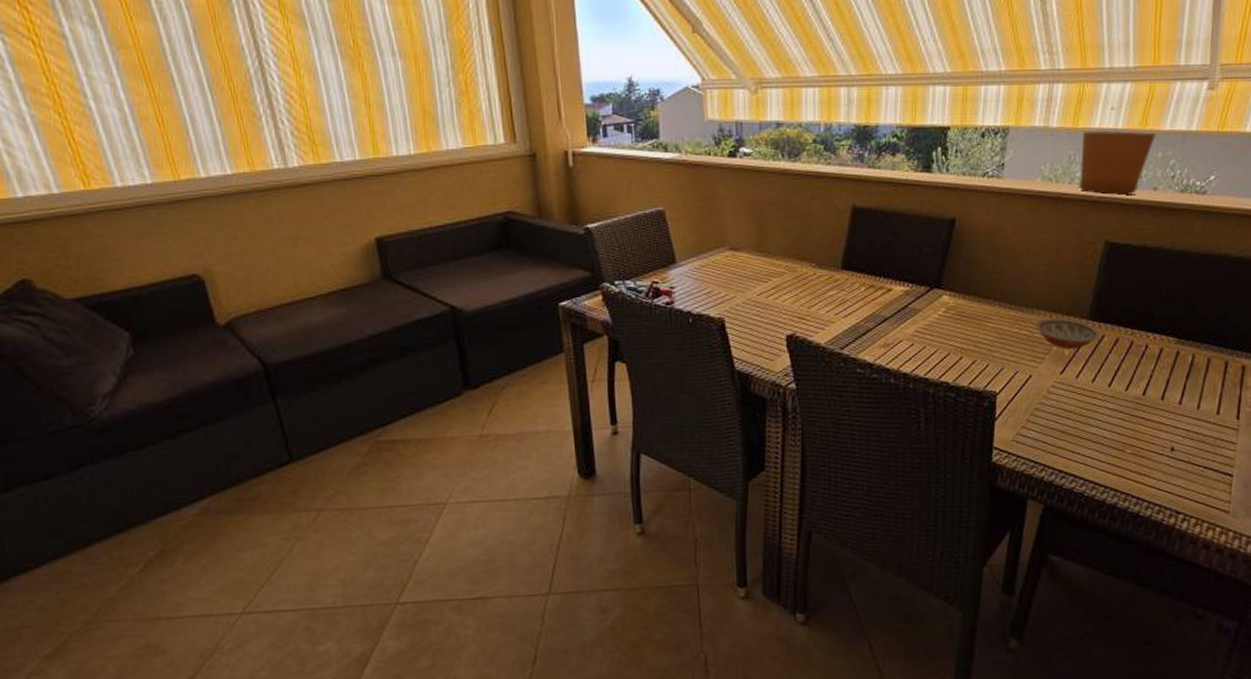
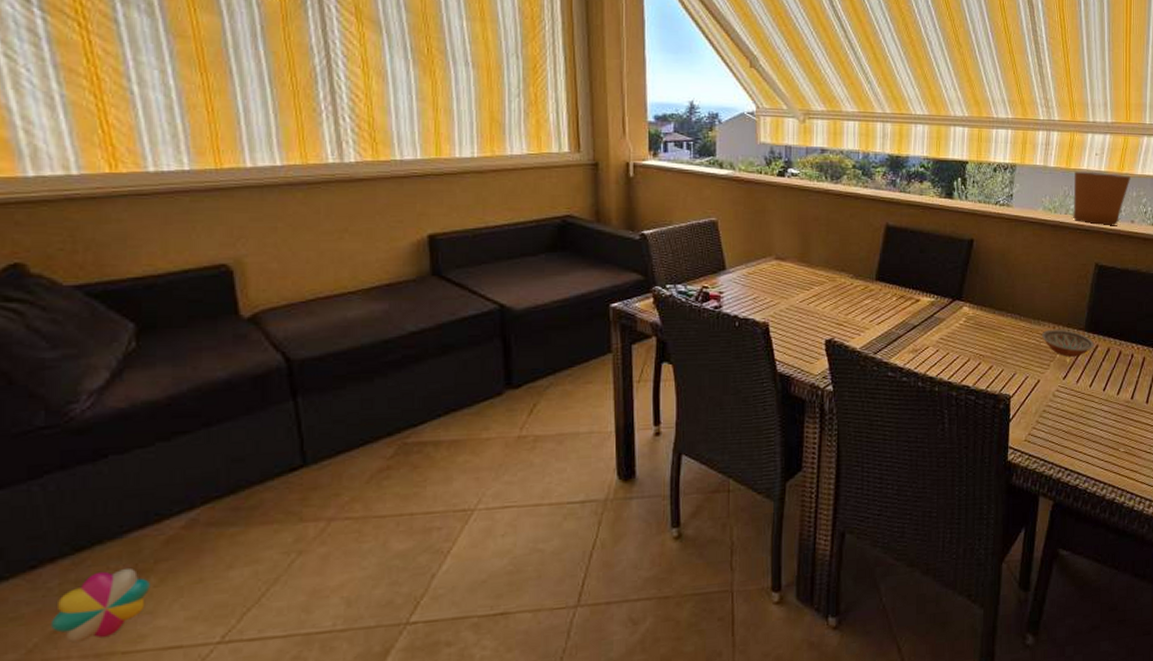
beach ball: none [107,548,181,609] -> present [50,567,151,643]

